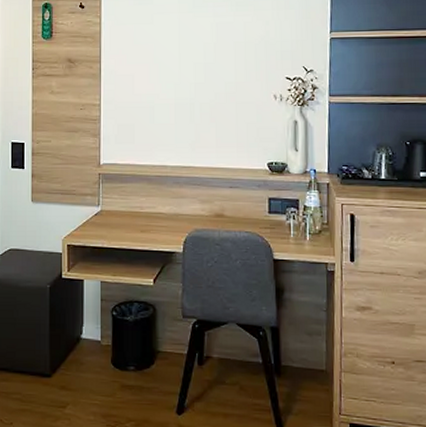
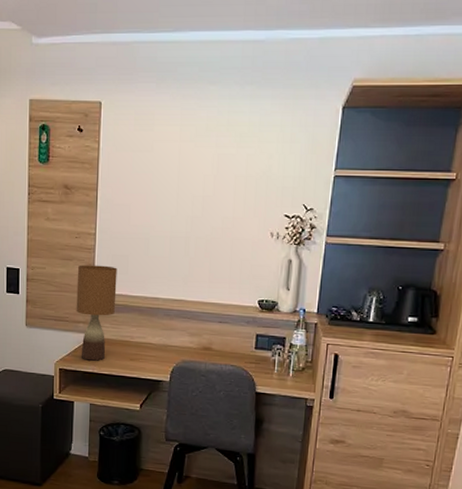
table lamp: none [83,135,124,235] -> present [76,264,117,361]

